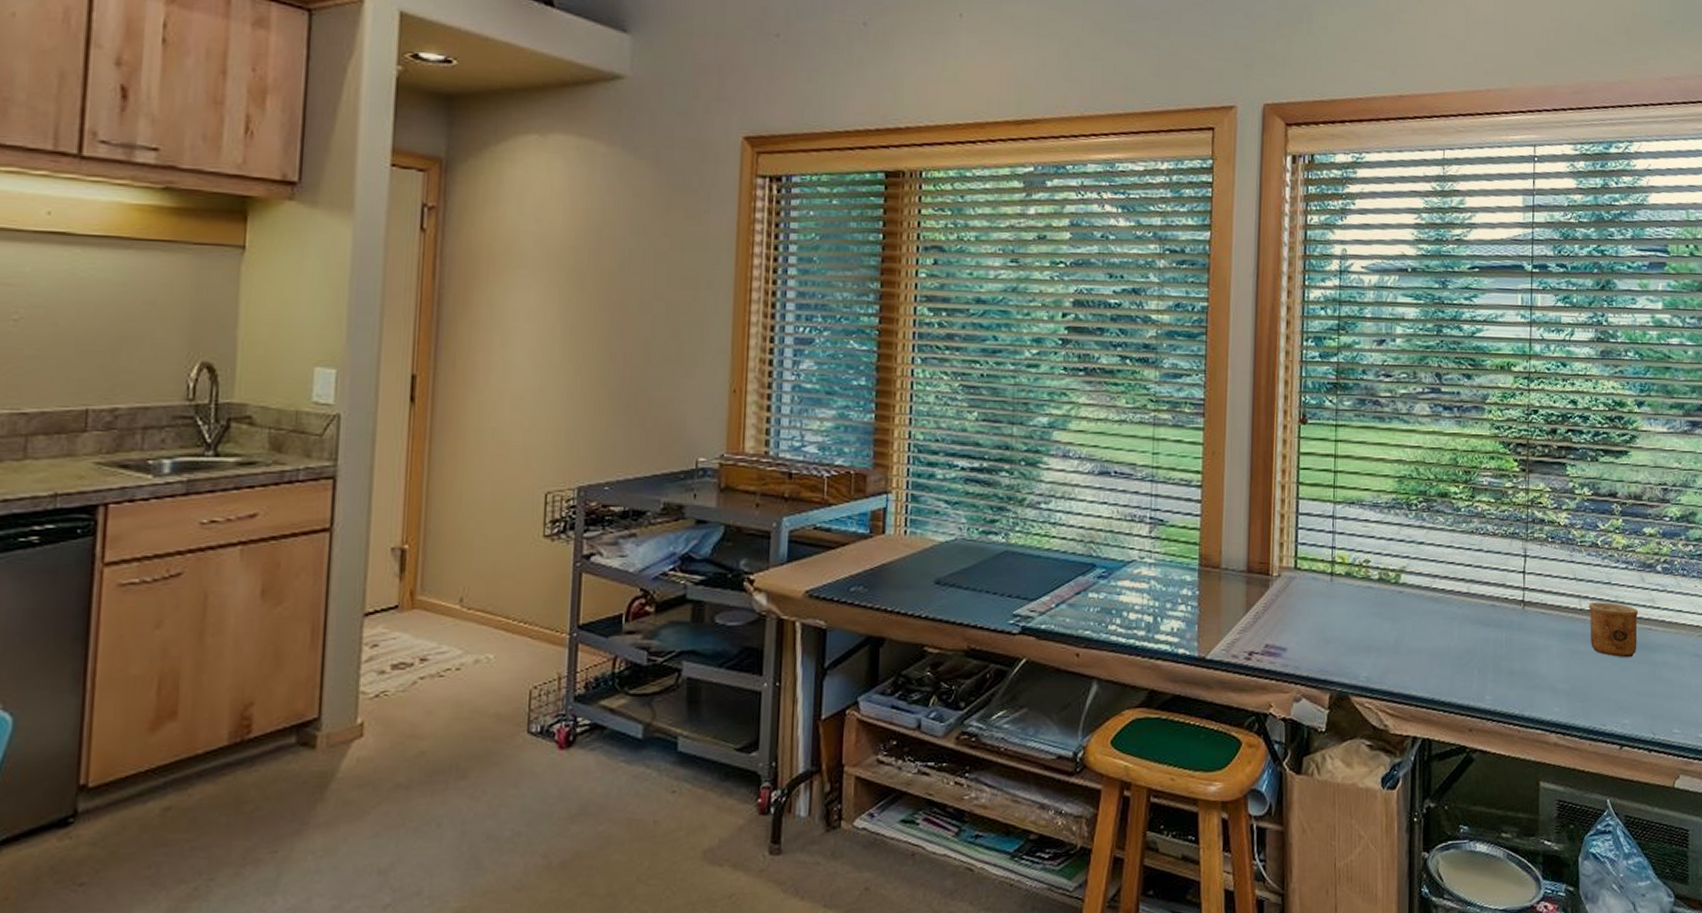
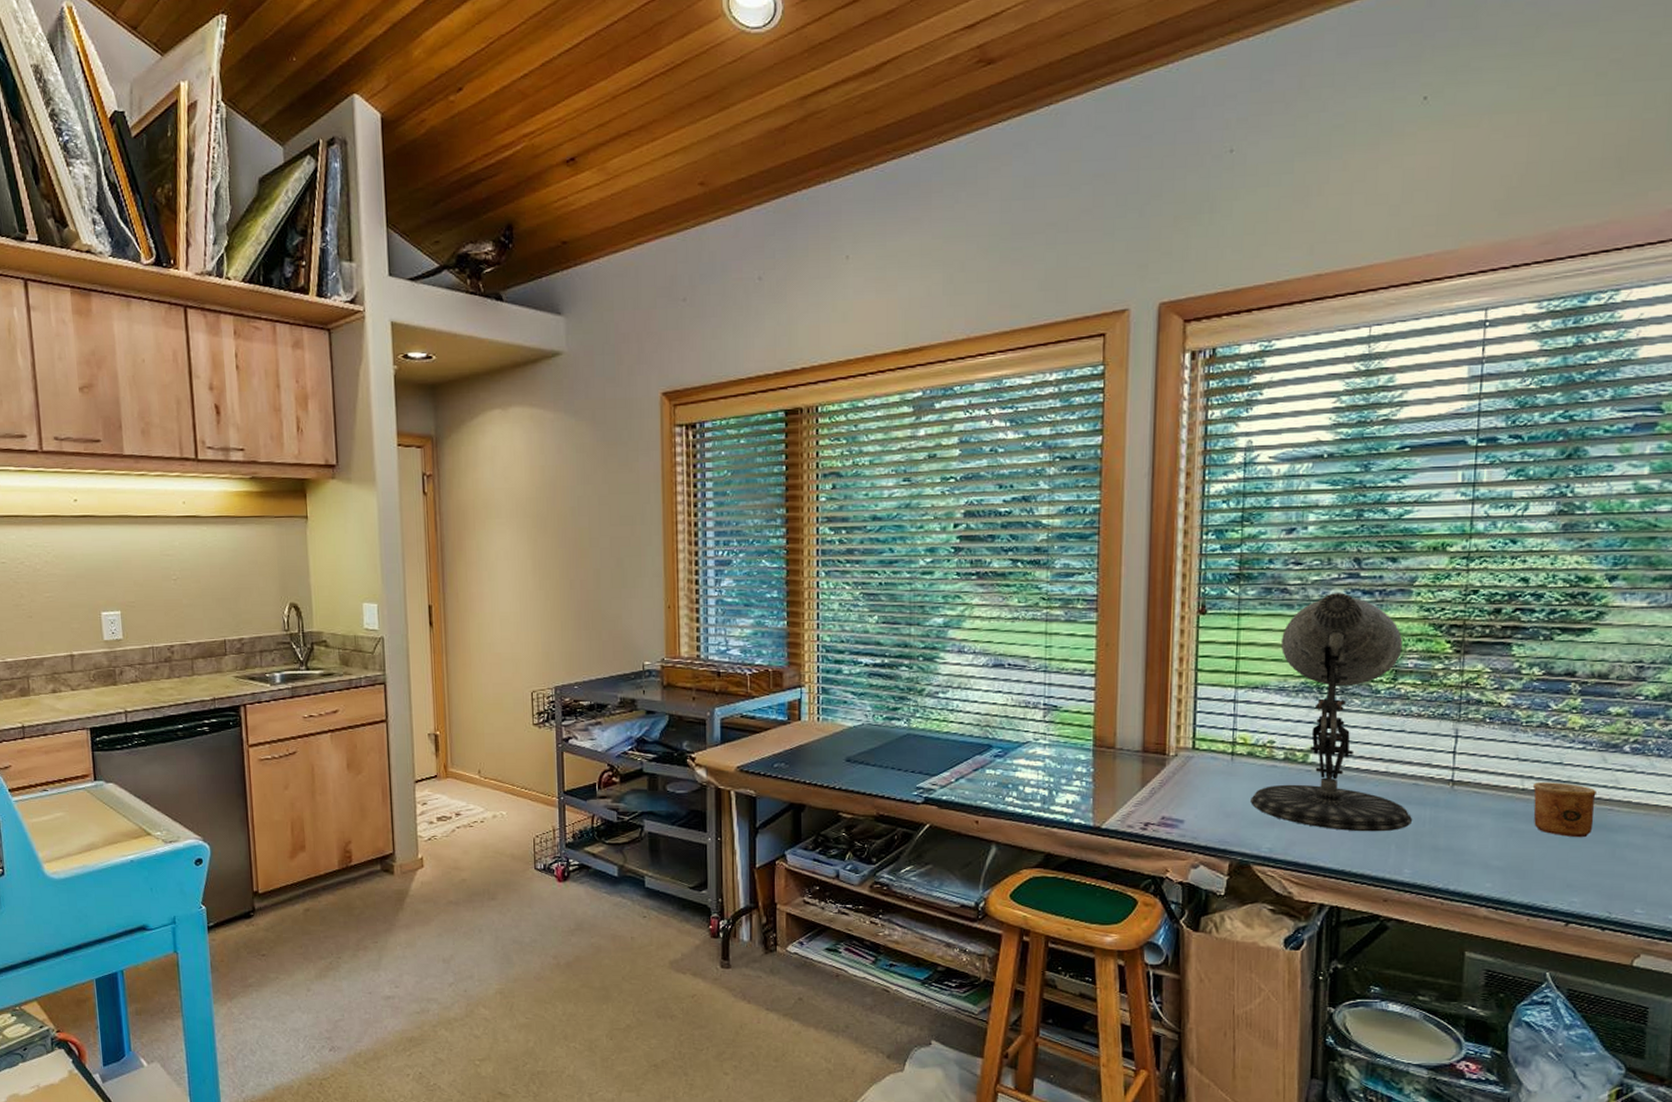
desk lamp: none [1349,407,1492,657] -> present [1251,593,1413,832]

